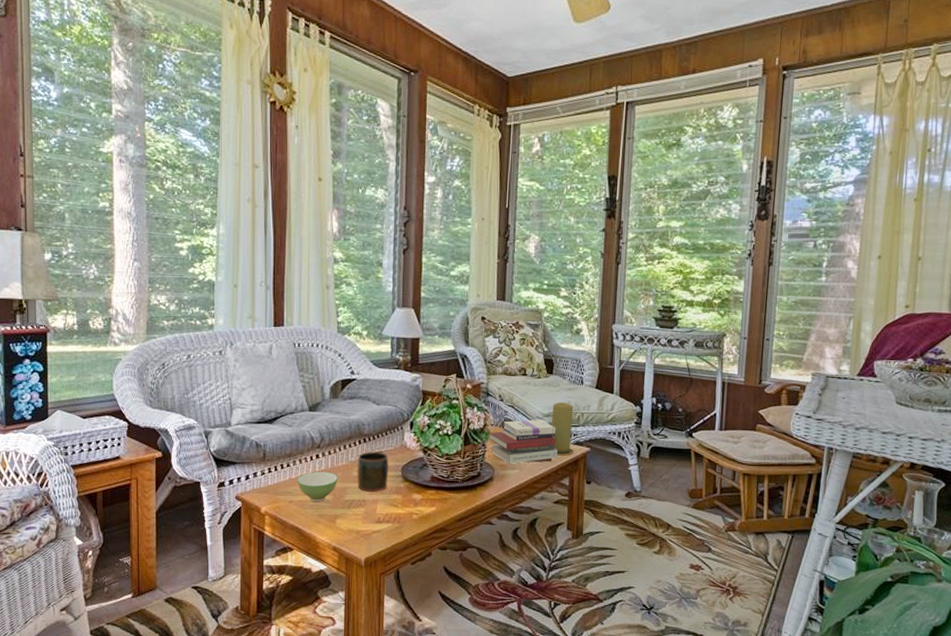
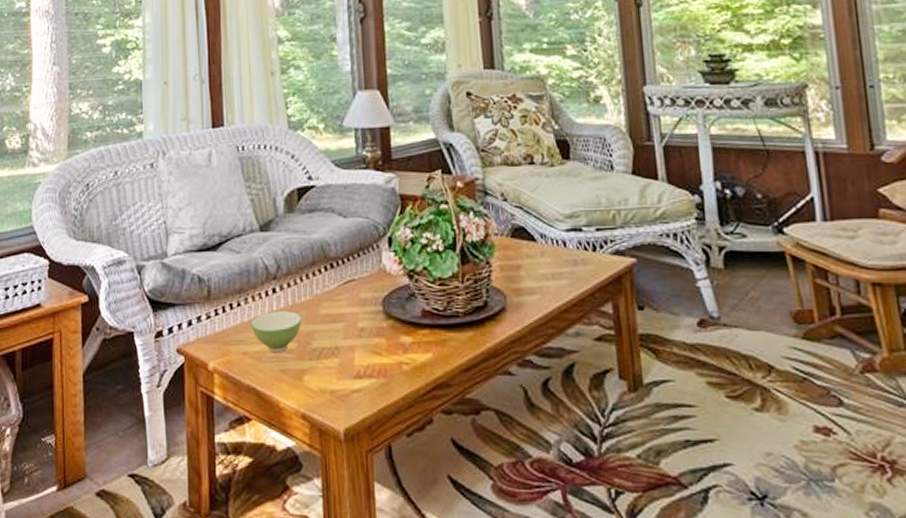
mug: present [357,451,389,492] -> none [324,280,366,335]
books: present [488,419,557,464] -> none [493,223,591,287]
candle: present [551,402,574,456] -> none [575,196,614,272]

